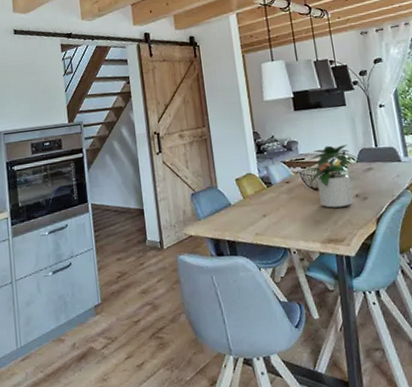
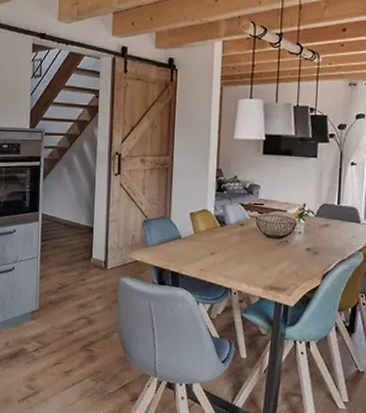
potted plant: present [308,145,357,208] -> none [262,195,317,258]

